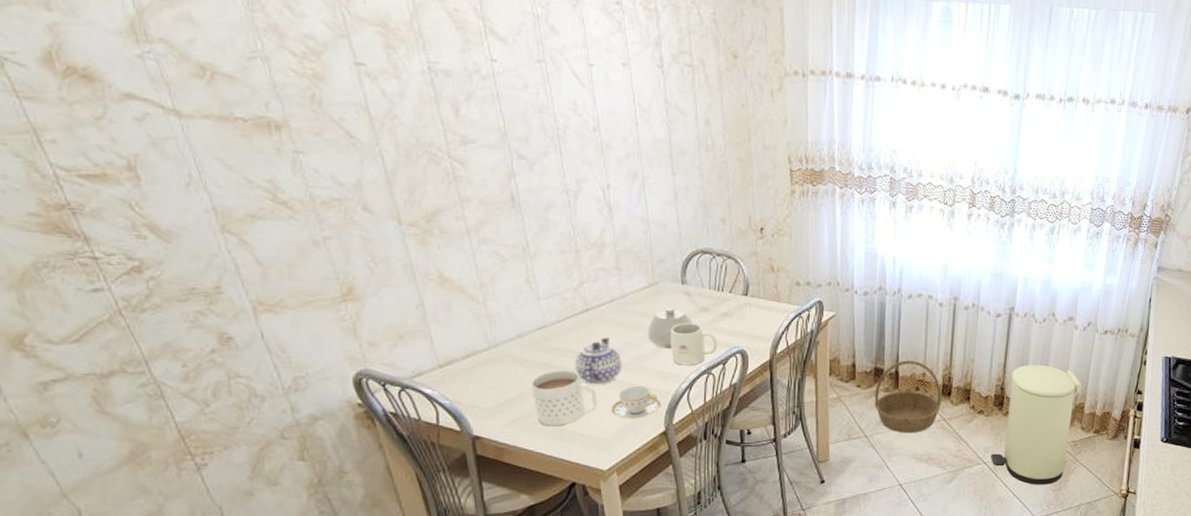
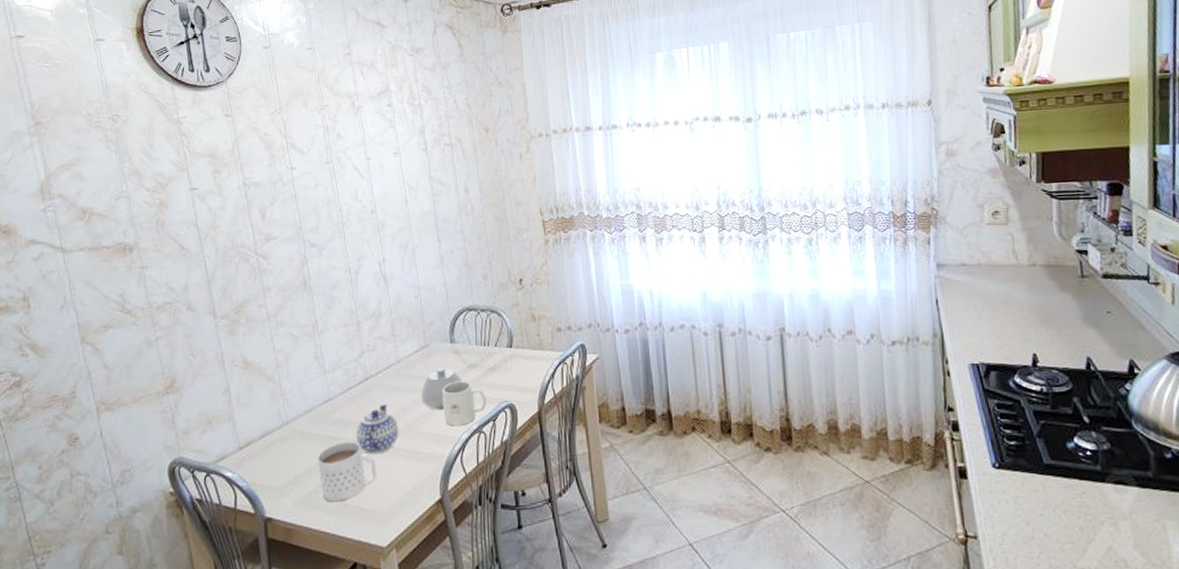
teacup: present [611,385,662,420] -> none [389,451,436,489]
basket: present [874,360,941,434] -> none [648,397,723,482]
pedal bin: present [990,365,1082,485] -> none [787,388,880,535]

